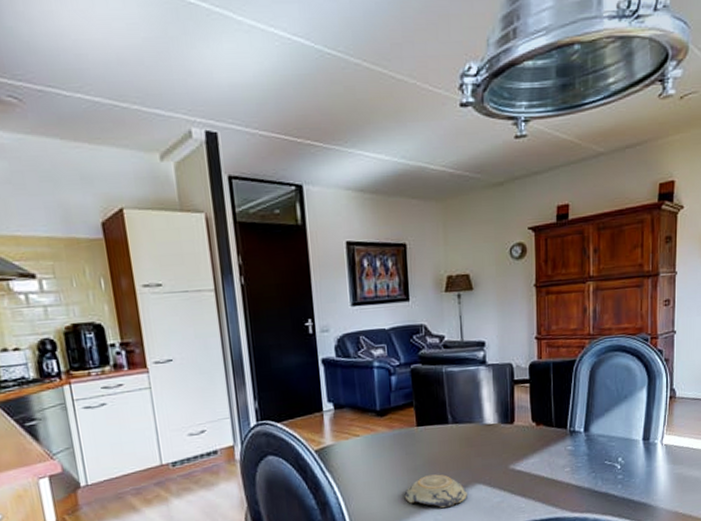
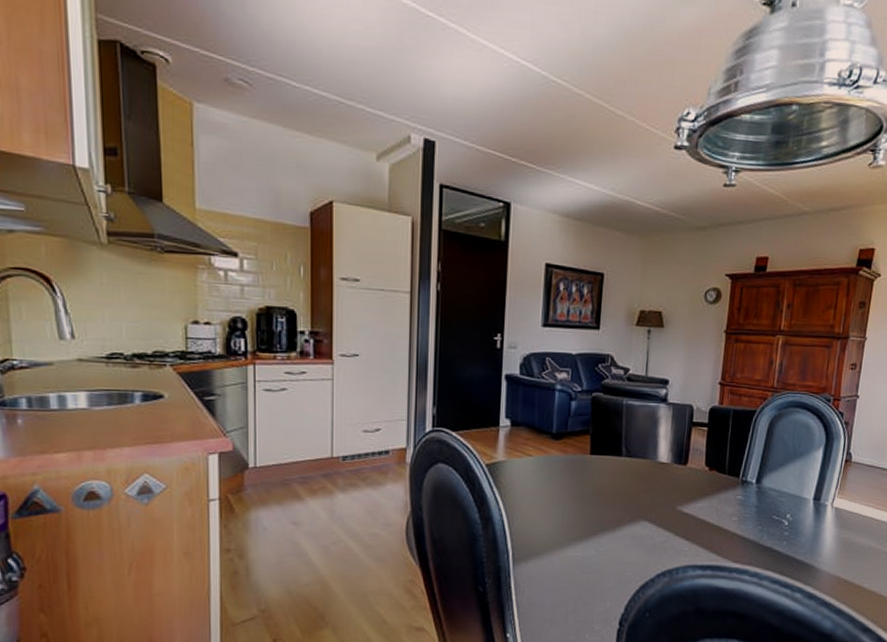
decorative bowl: present [404,474,467,508] -> none [568,505,632,539]

